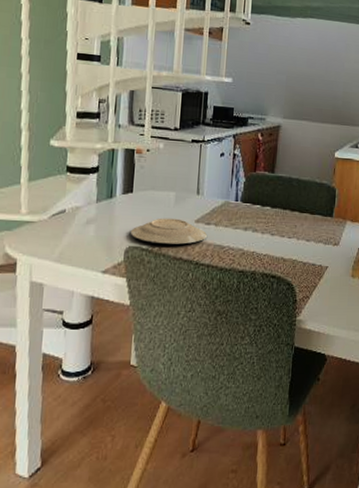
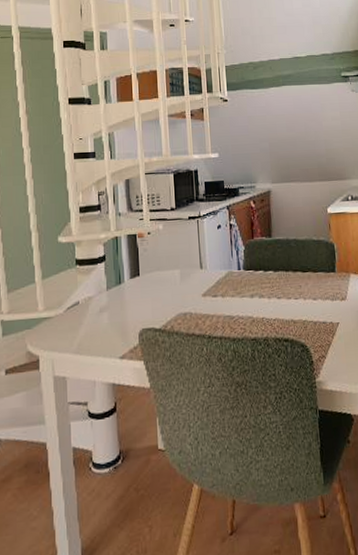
plate: present [130,218,207,245] -> none [141,295,215,323]

